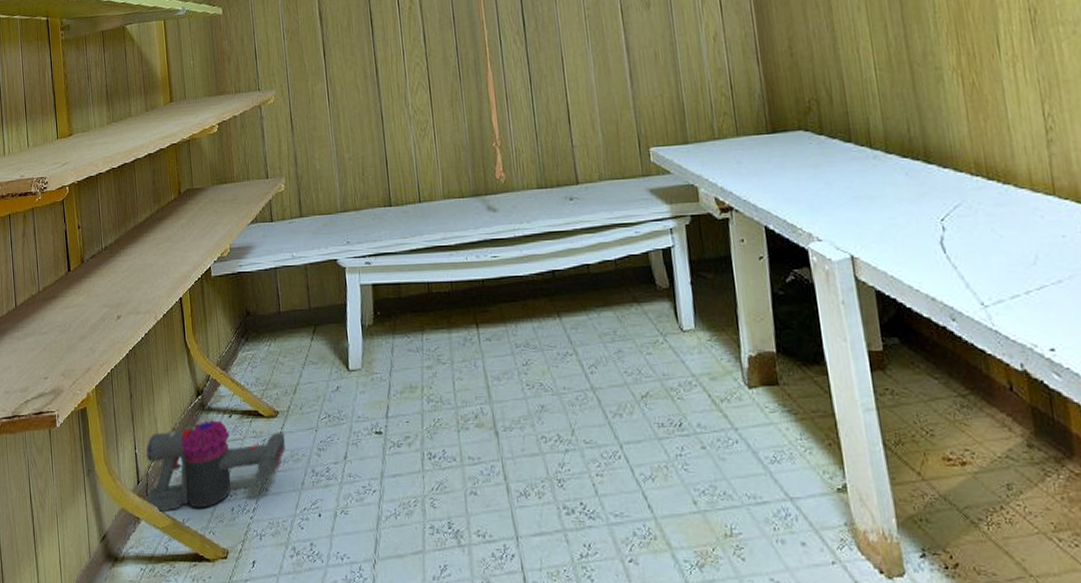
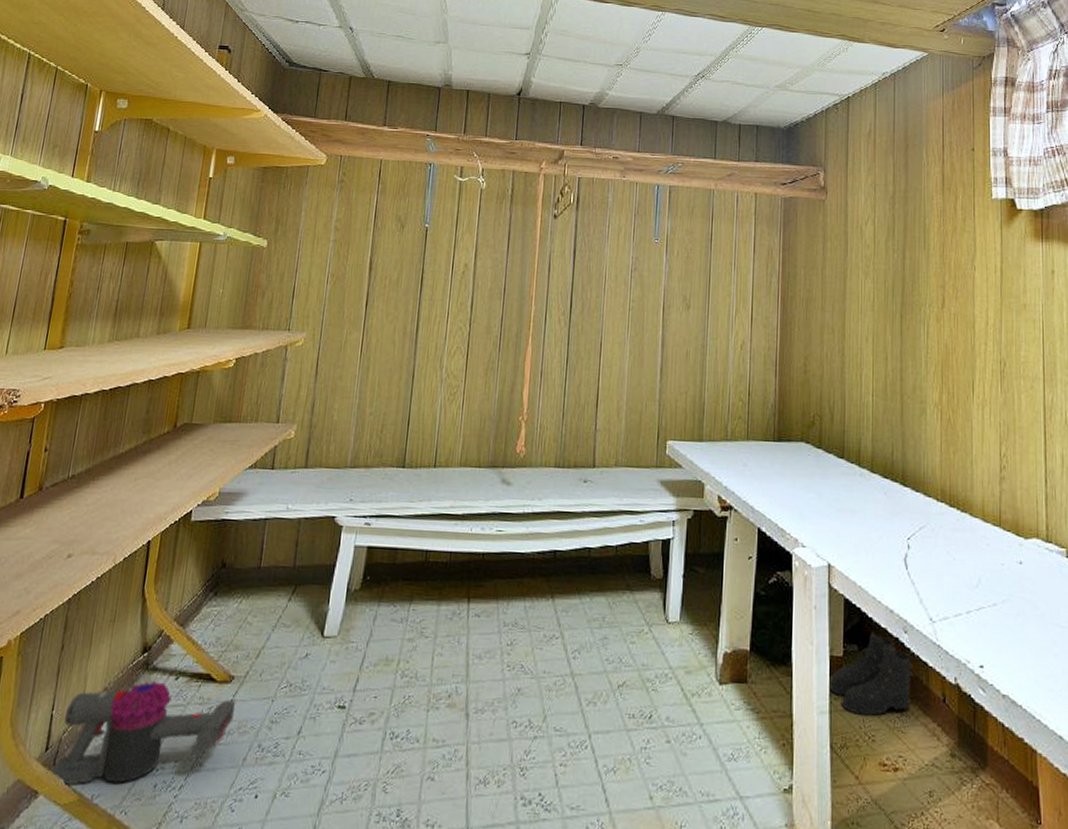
boots: none [871,322,971,411] -> present [829,631,913,717]

